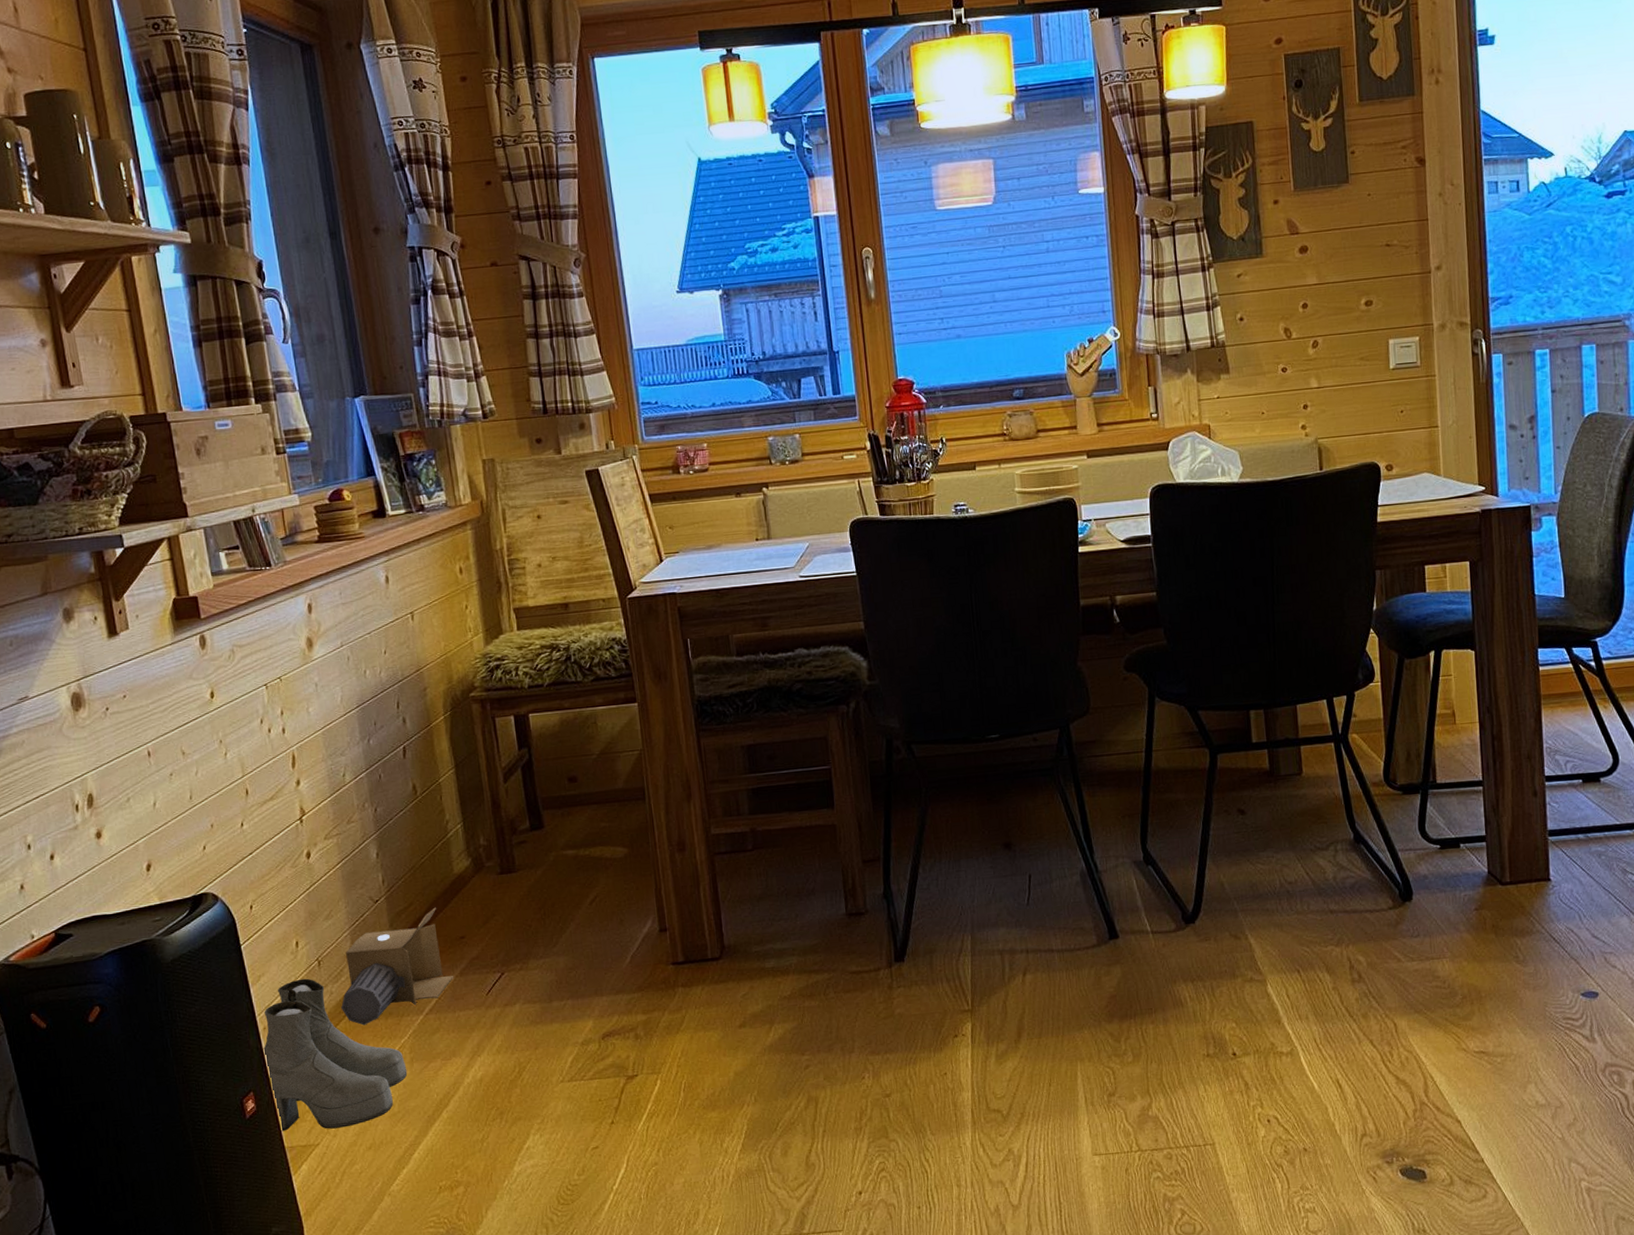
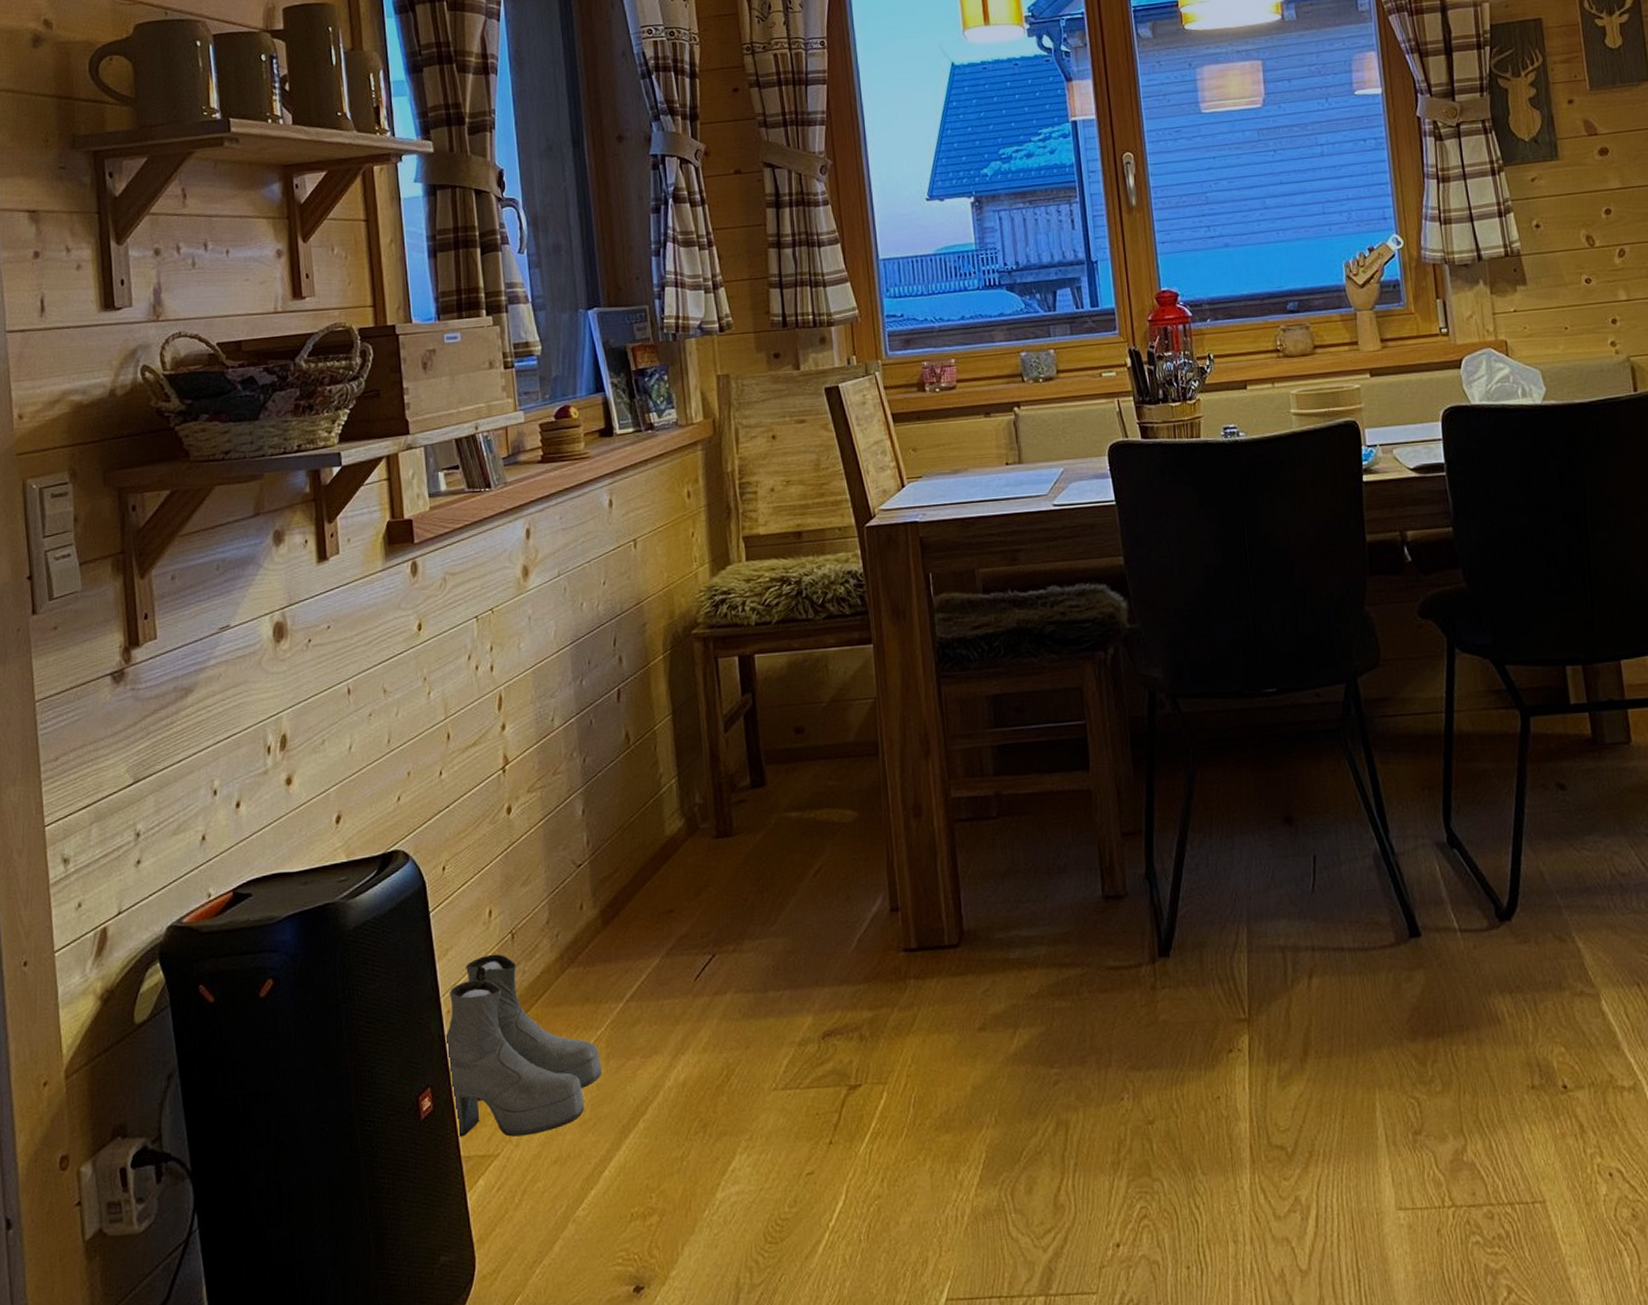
cardboard box: present [341,907,454,1026] -> none [534,874,660,1012]

